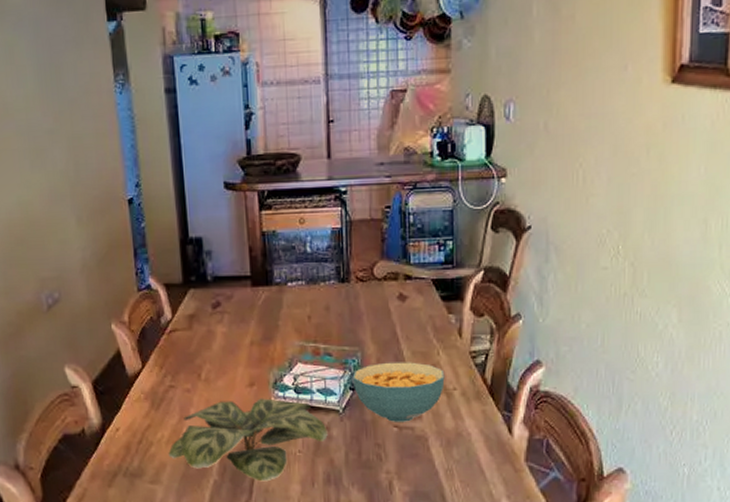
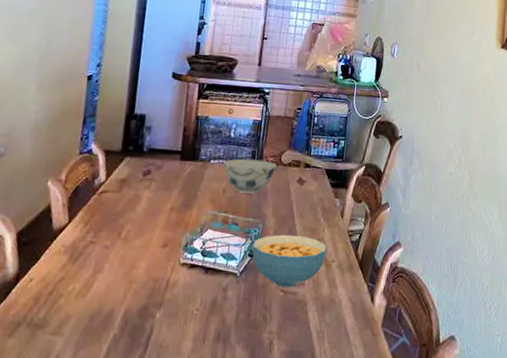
plant: present [168,398,328,482] -> none [75,258,225,337]
bowl: none [303,276,369,318] -> present [223,158,277,194]

